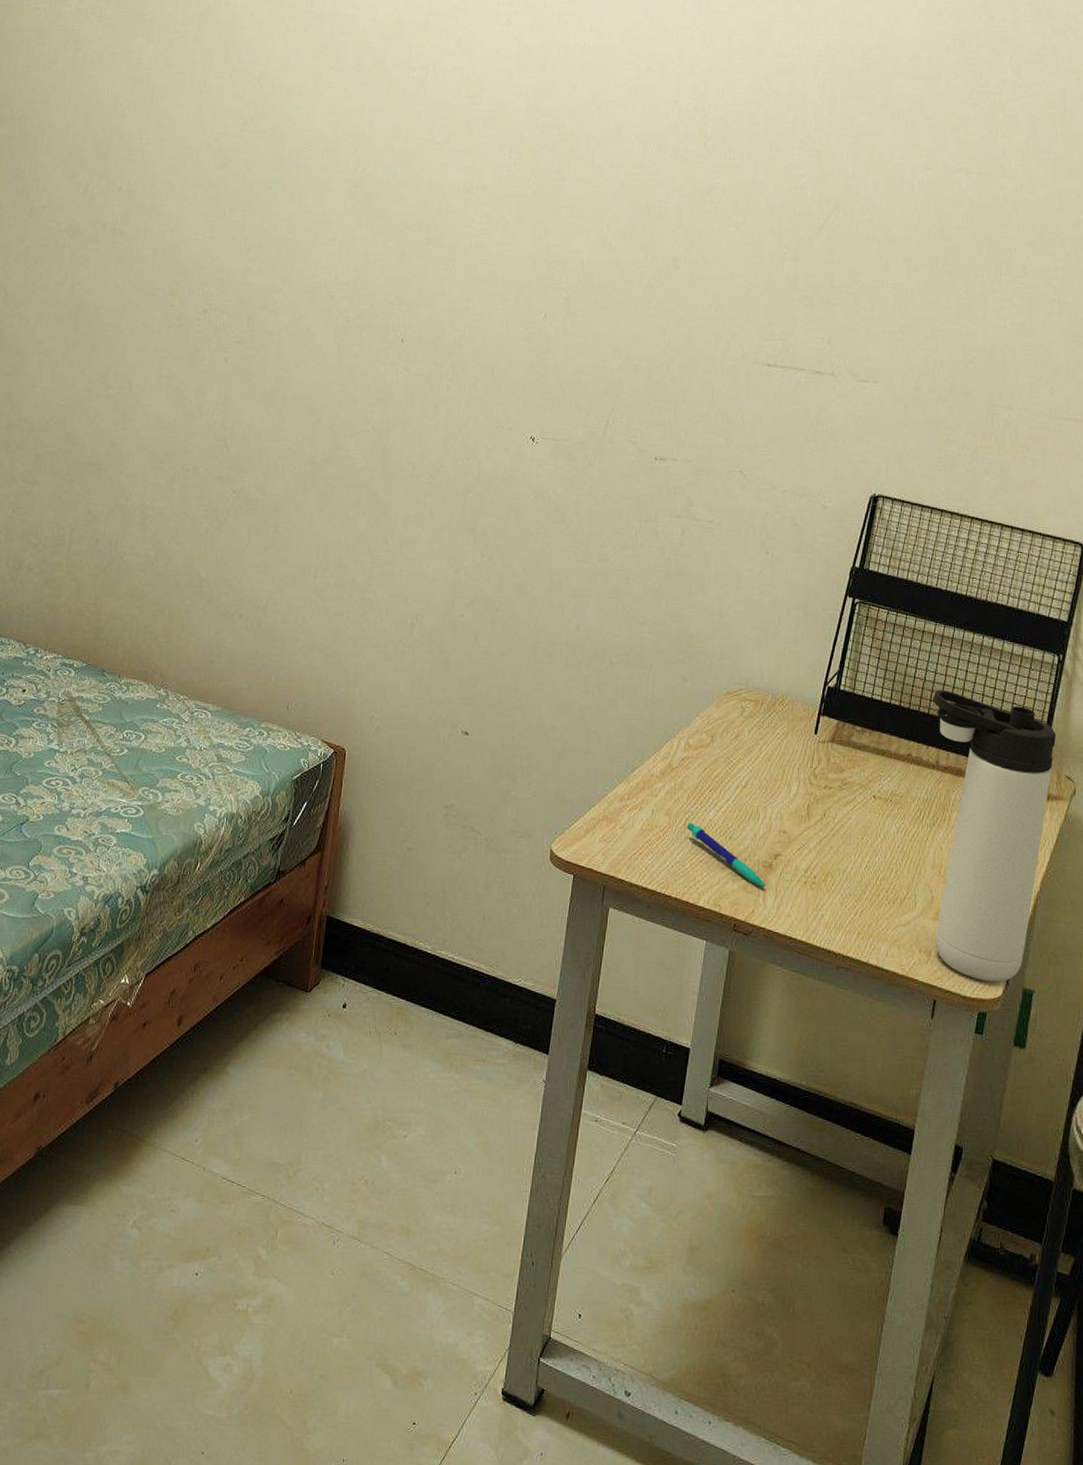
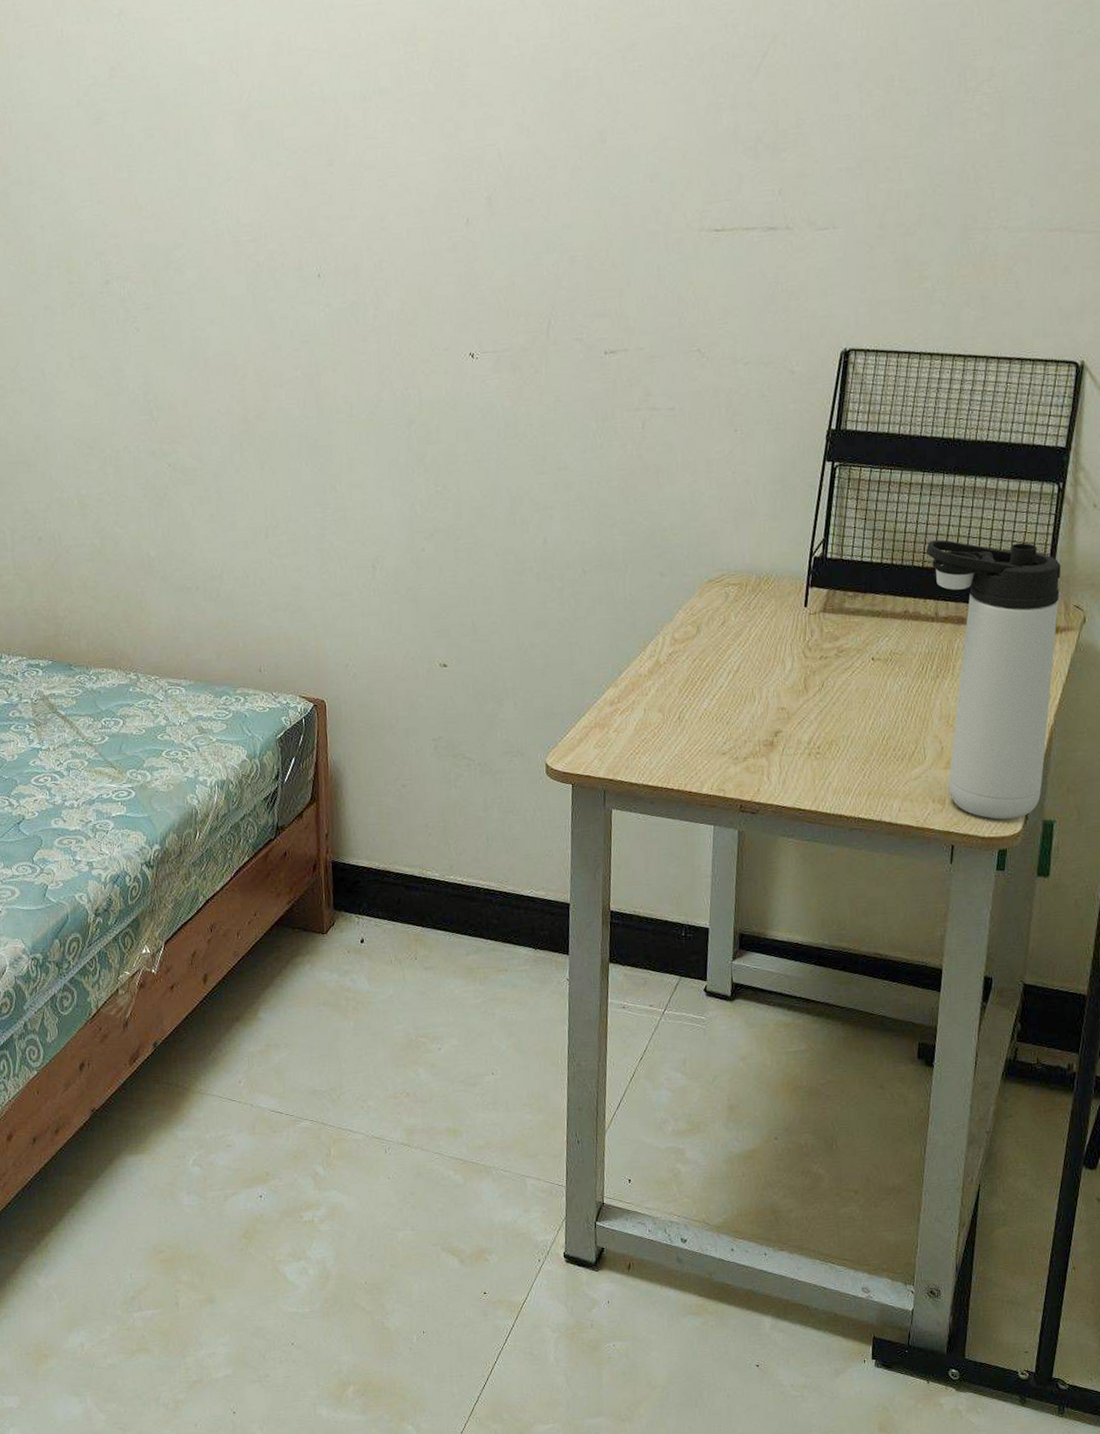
pen: present [686,822,767,889] -> none [681,715,771,767]

